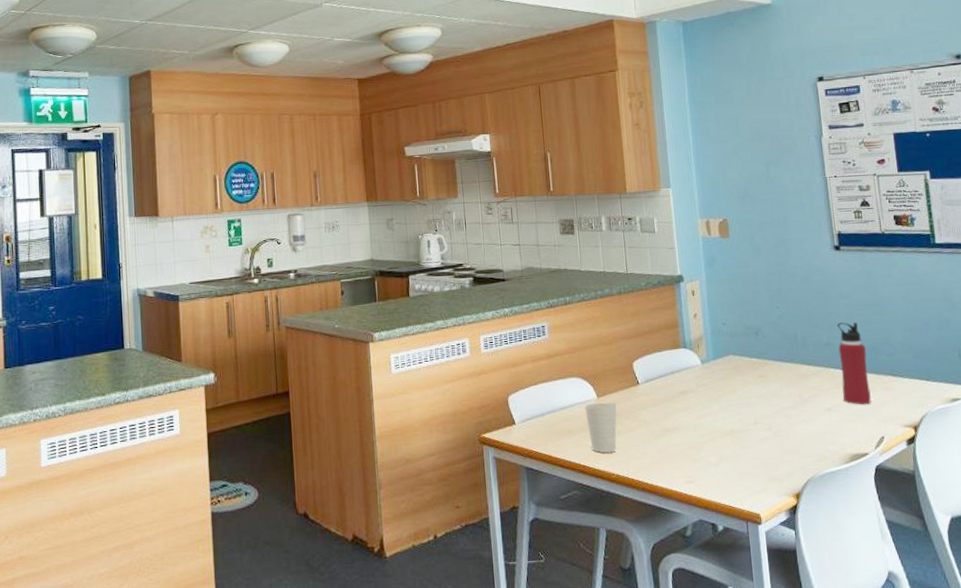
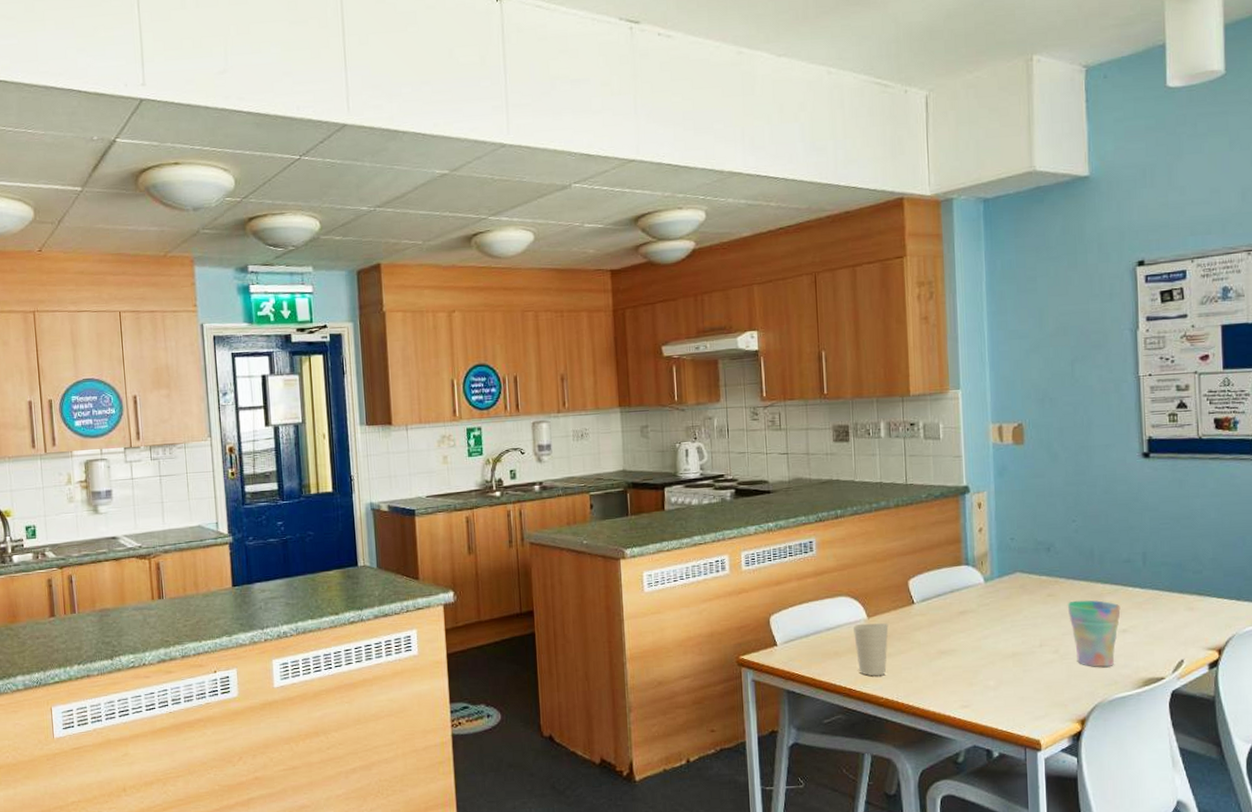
cup: none [776,380,825,444] -> present [1067,600,1121,668]
water bottle: present [837,322,871,405] -> none [1139,537,1172,627]

